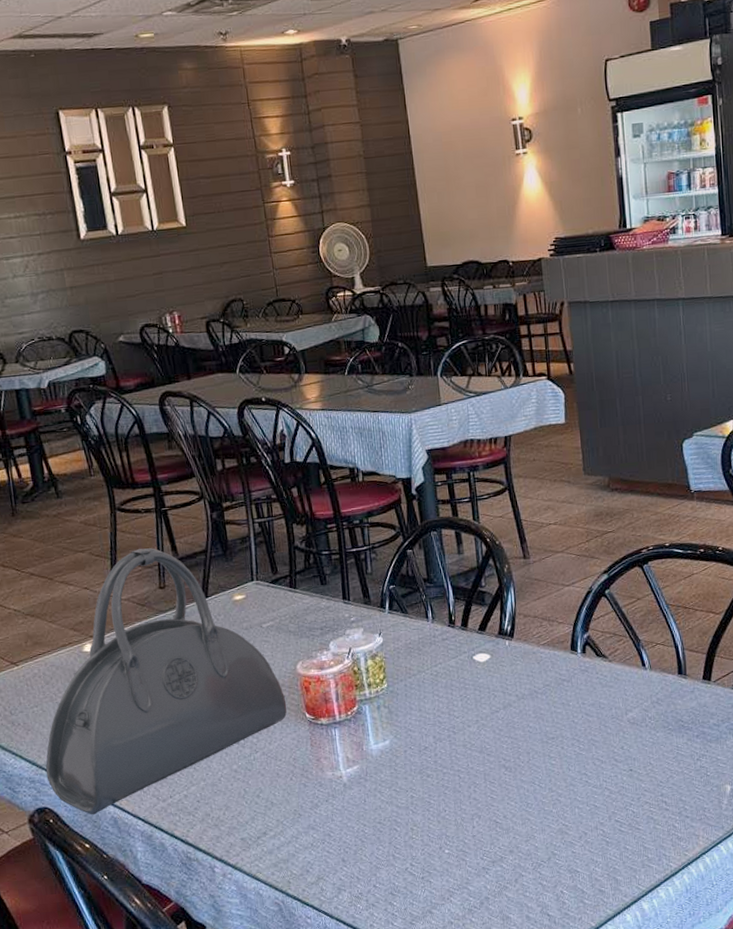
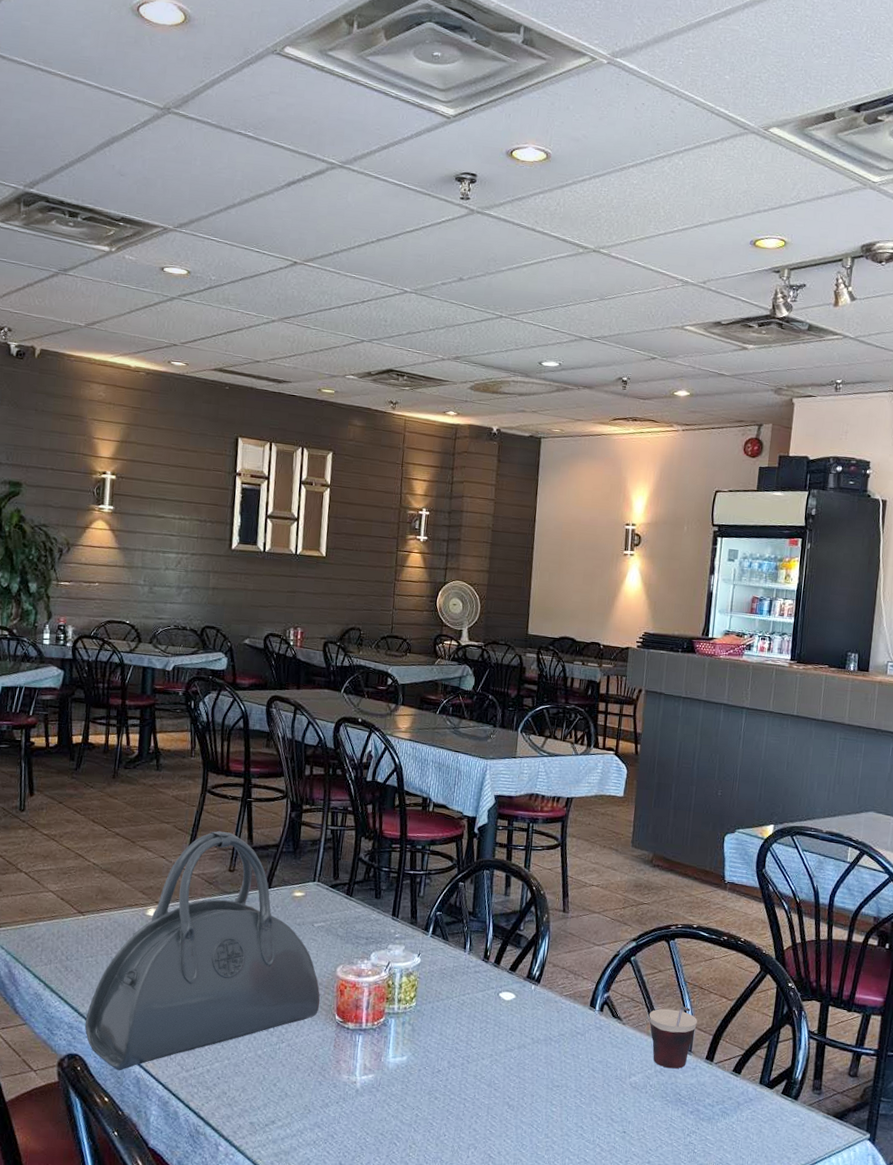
cup: none [635,630,687,697] -> present [649,1006,697,1069]

